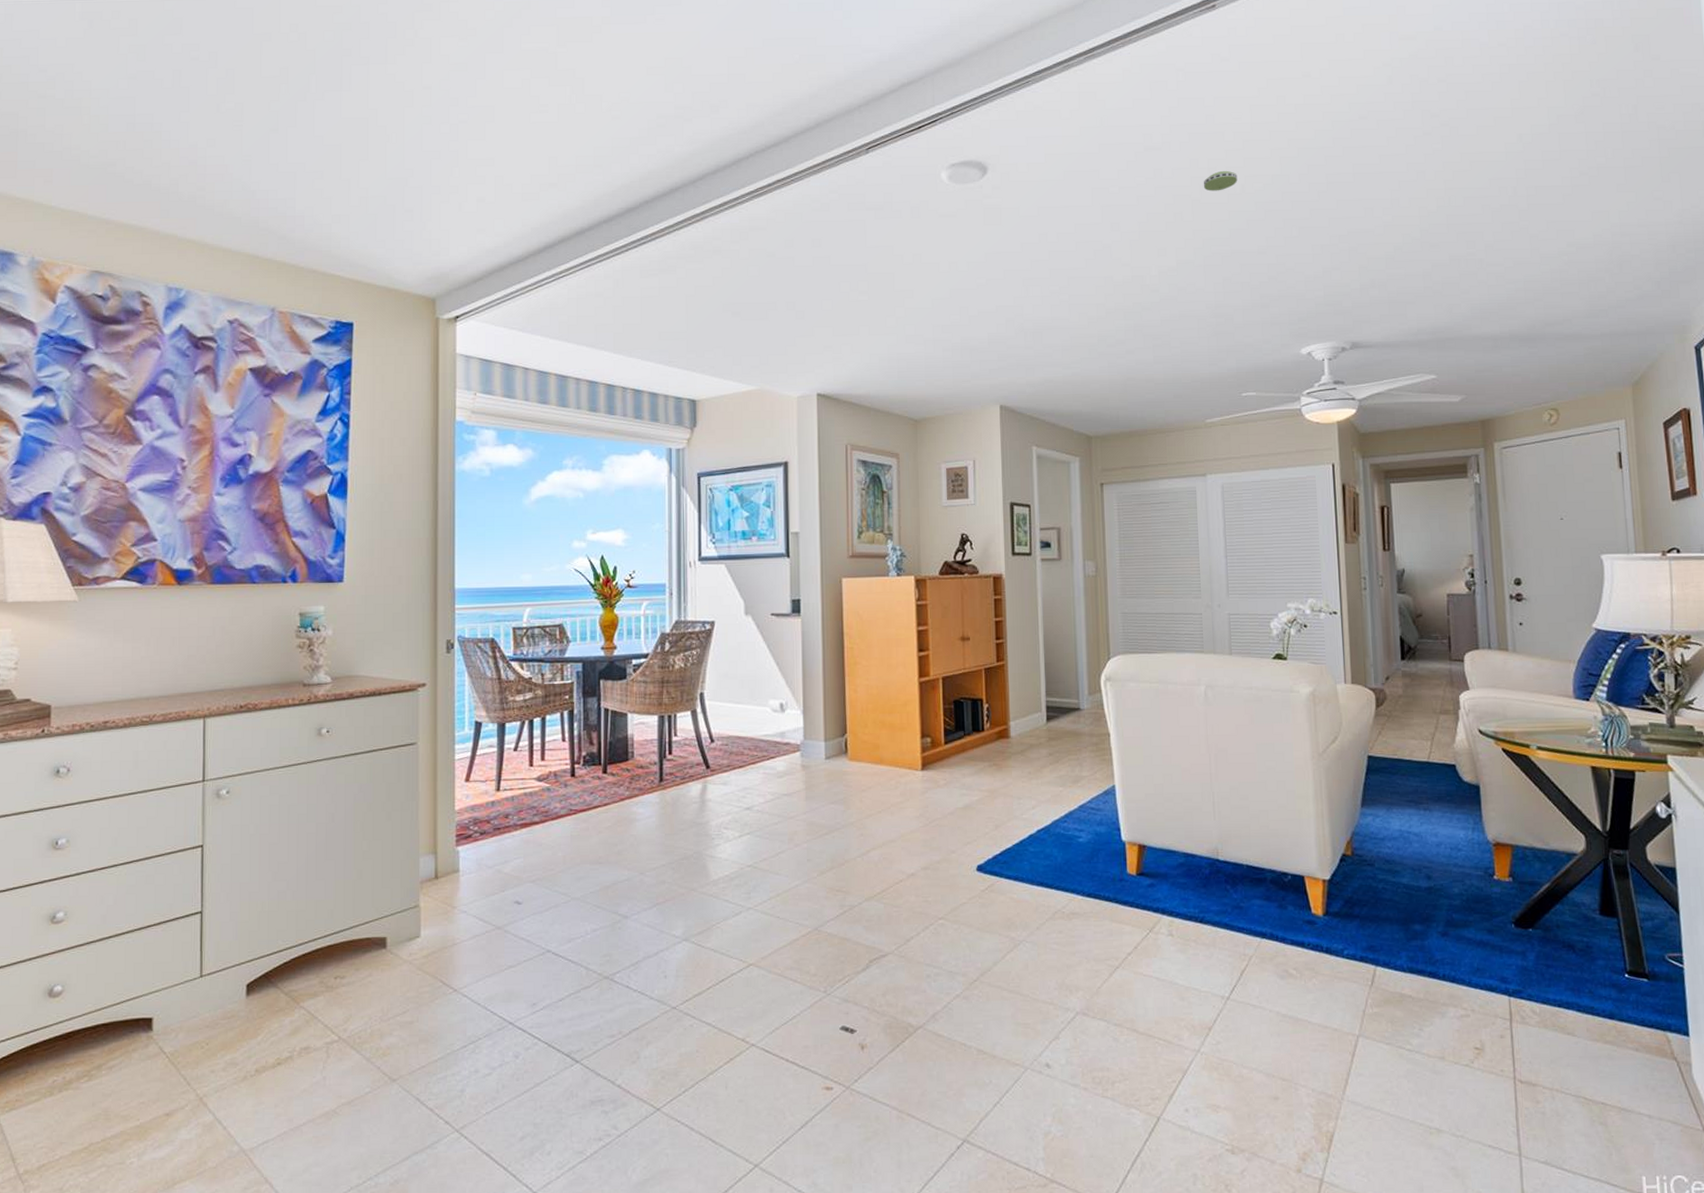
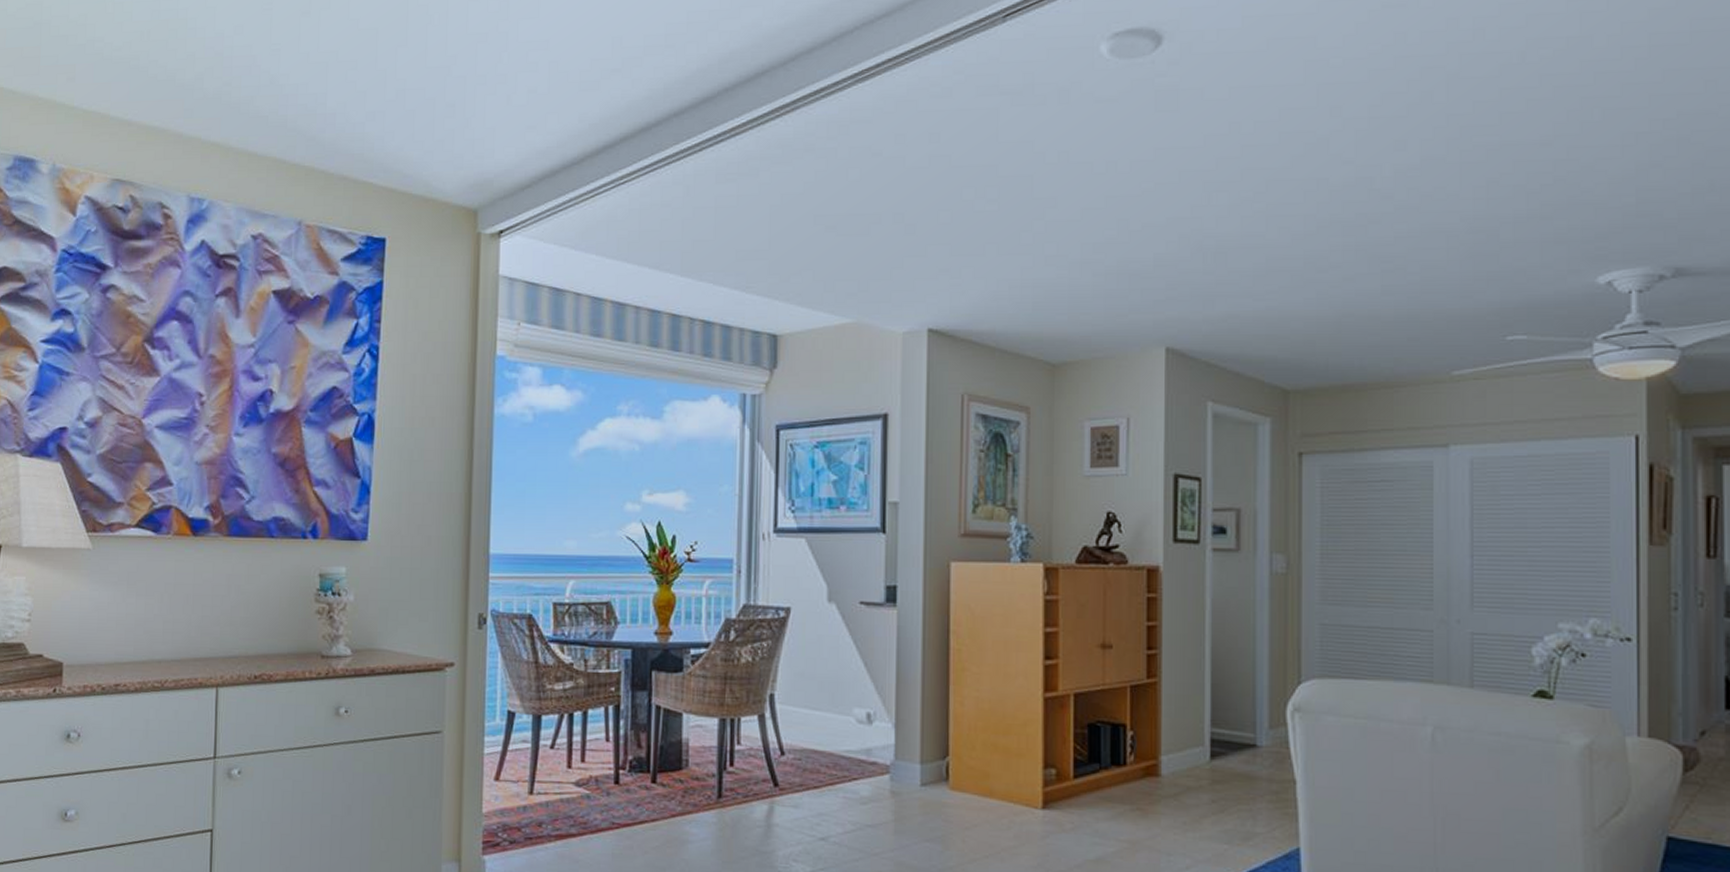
smoke detector: present [1203,170,1238,191] -> none [1464,32,1516,62]

